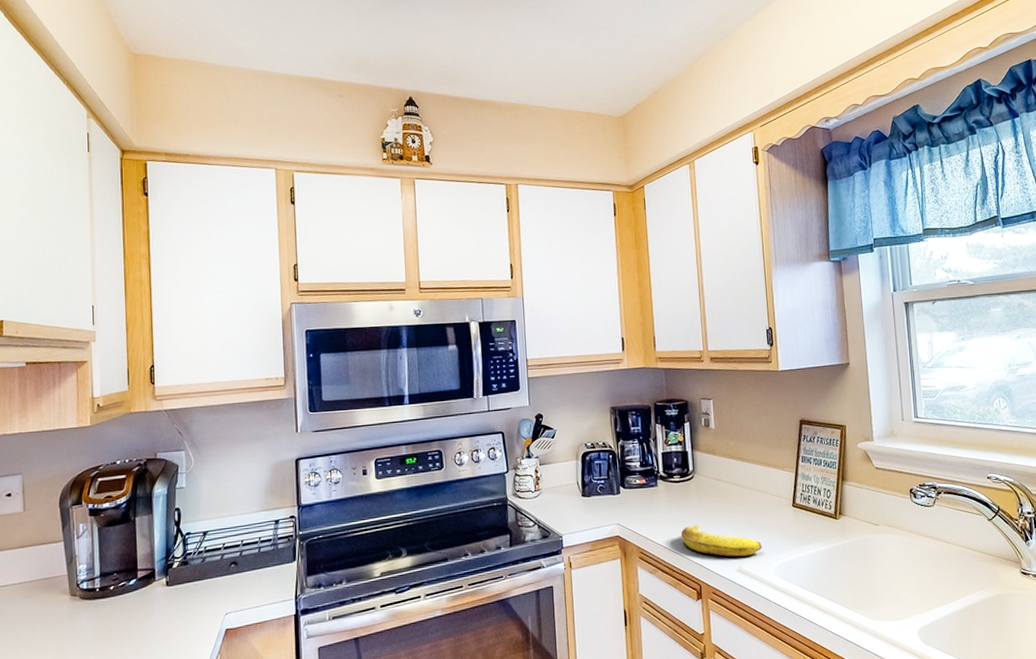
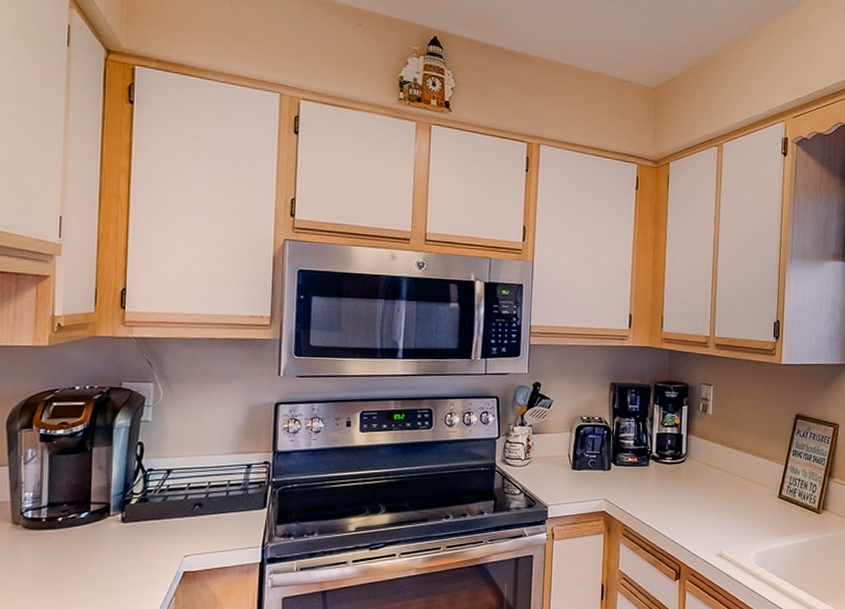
banana: present [681,524,762,557] -> none [666,507,744,542]

